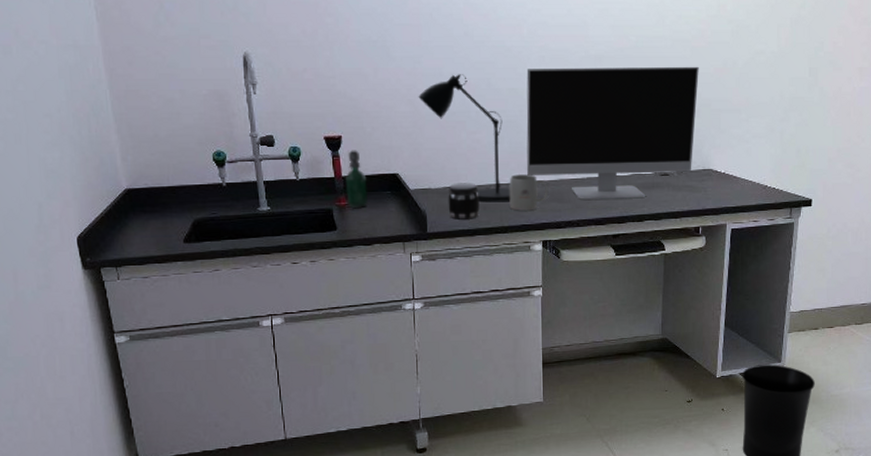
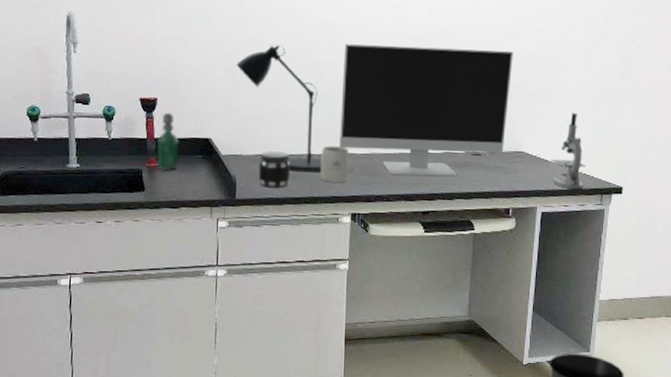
microscope: none [739,127,776,205] -> present [551,113,587,190]

